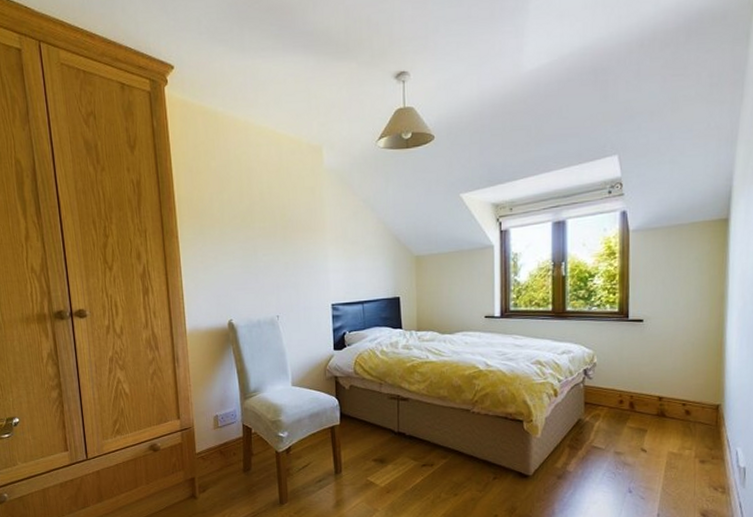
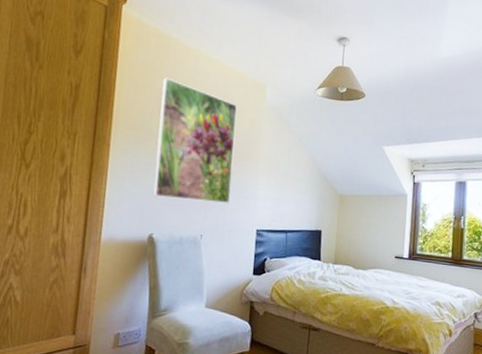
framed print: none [216,157,300,283] -> present [152,77,237,204]

